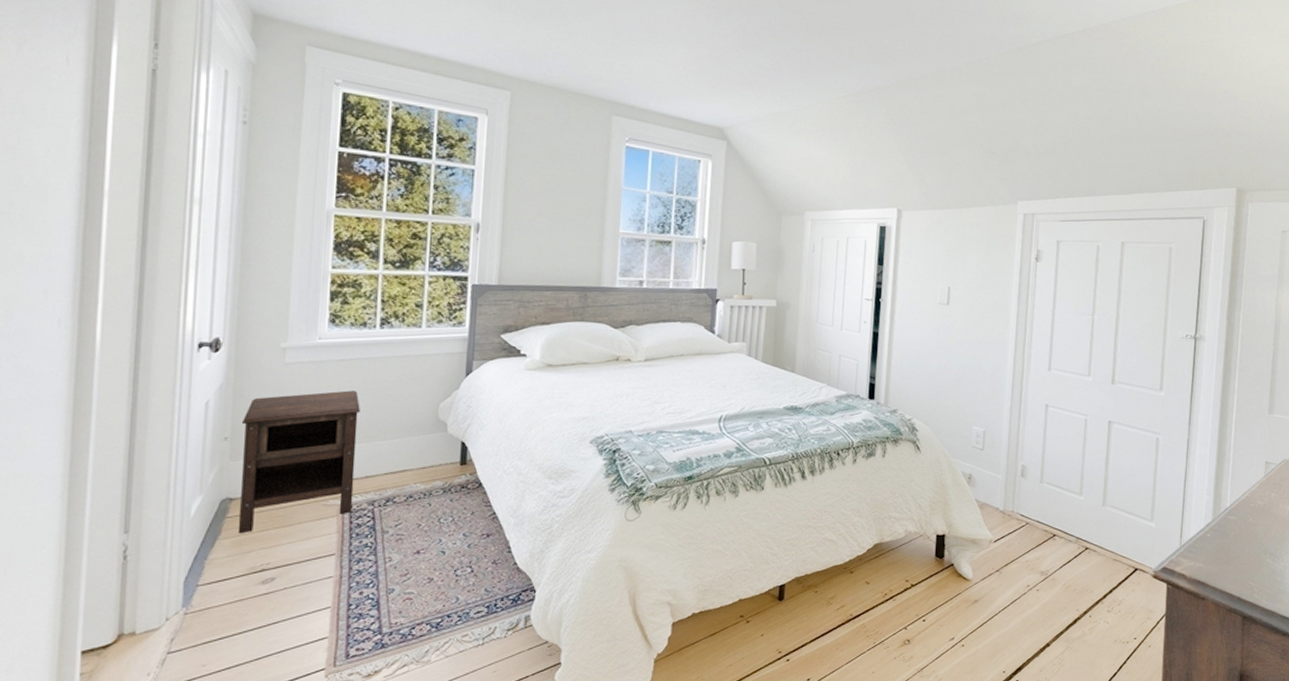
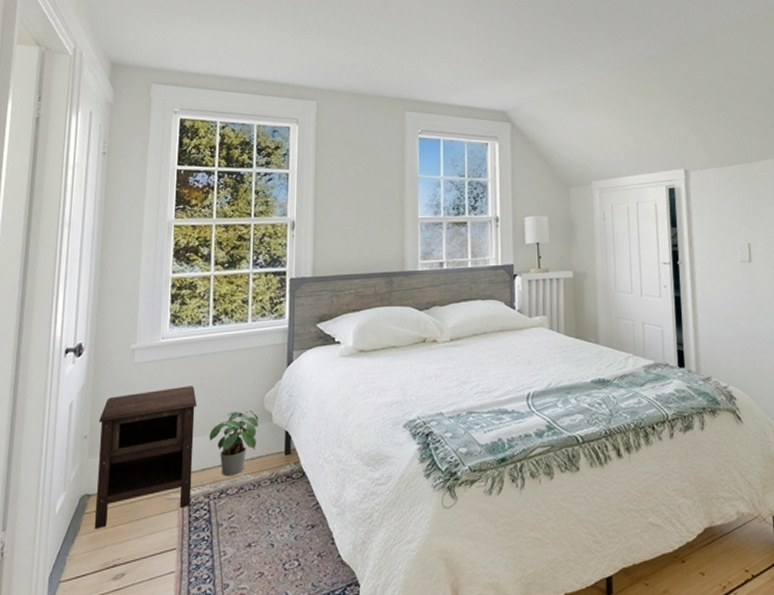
potted plant: none [374,419,432,485] -> present [209,410,259,477]

